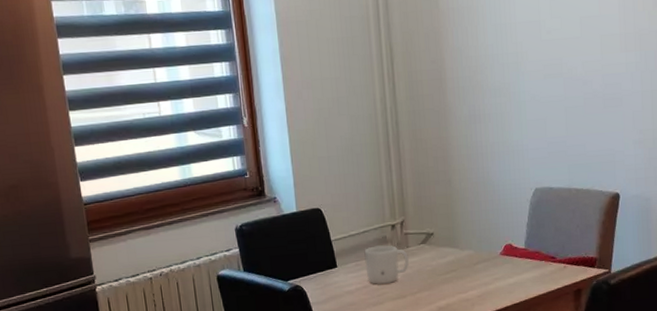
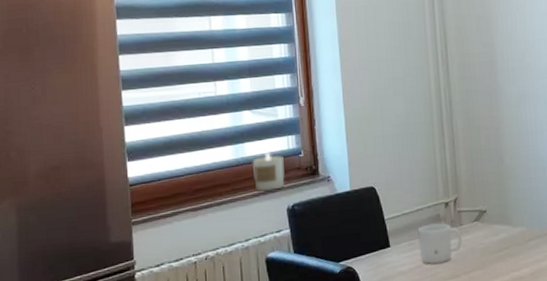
candle: none [199,173,232,212] -> present [252,152,285,191]

